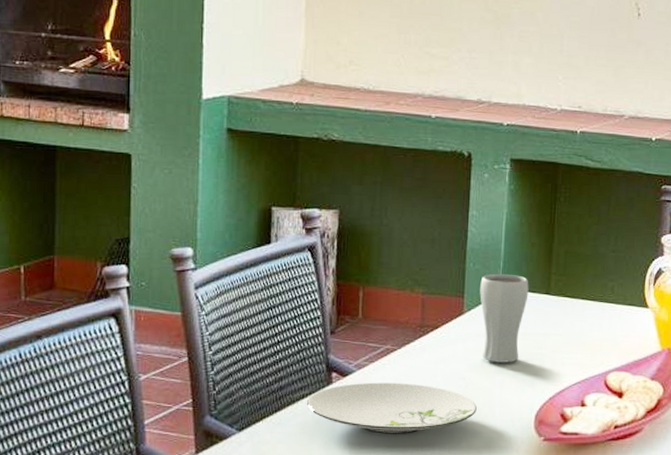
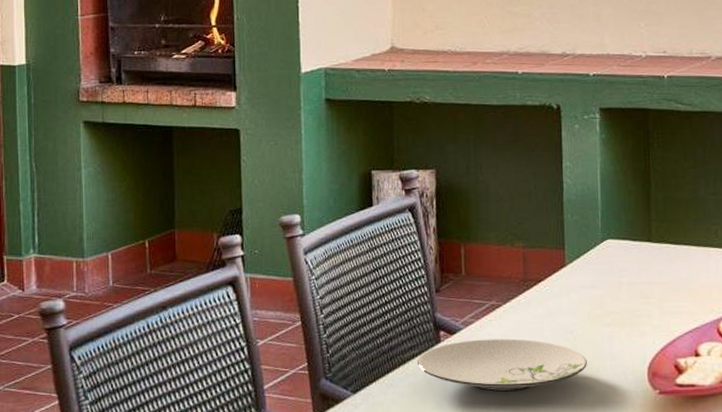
drinking glass: present [480,273,529,363] -> none [580,223,630,314]

